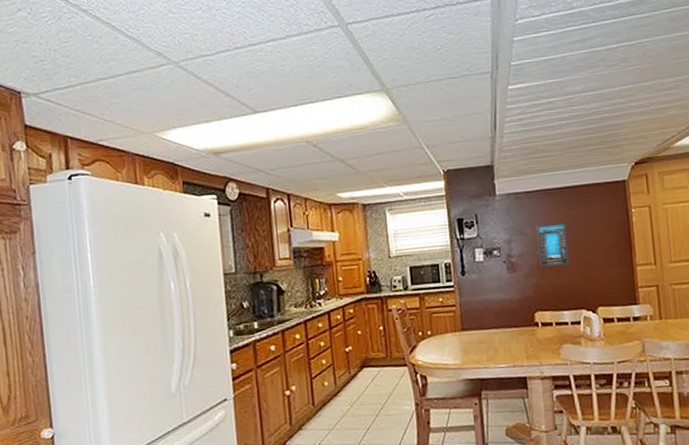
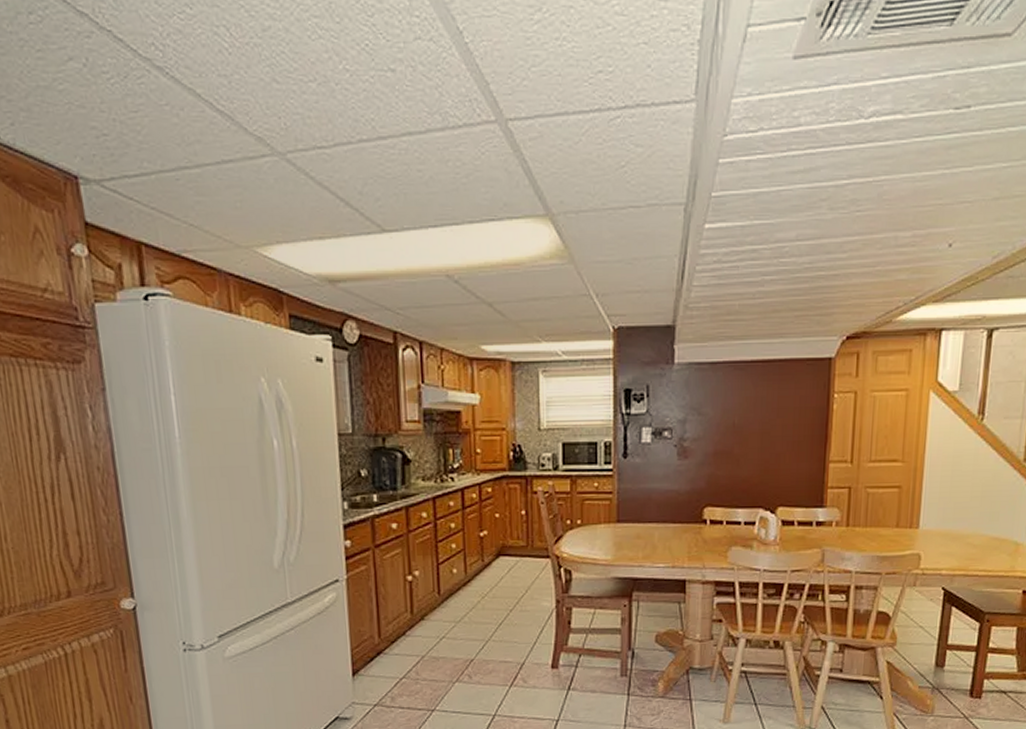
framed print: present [536,222,570,267] -> none [716,403,754,456]

